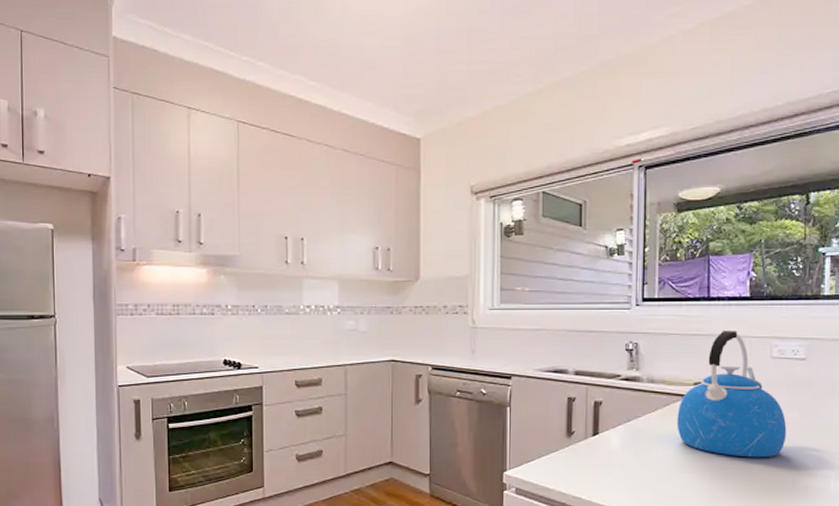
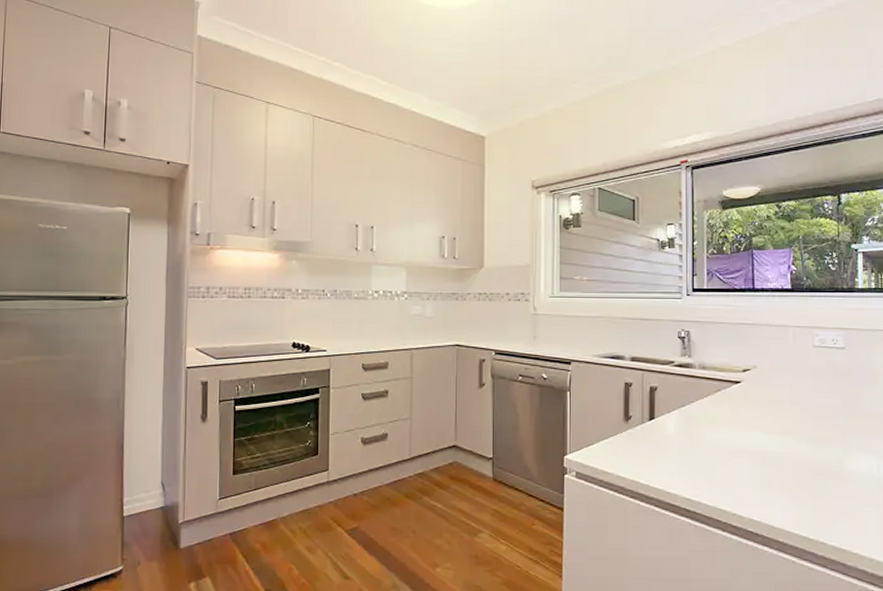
kettle: present [677,330,787,458] -> none [728,319,831,443]

